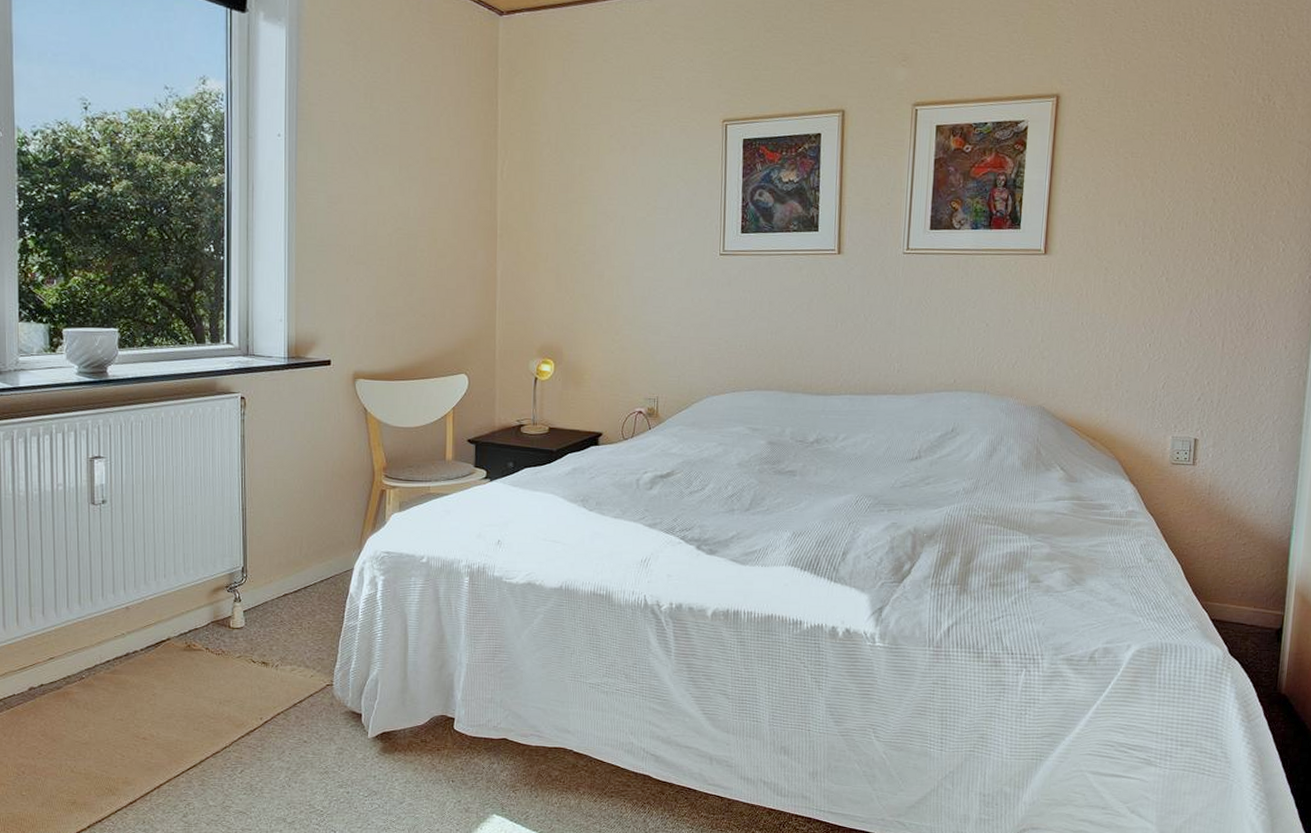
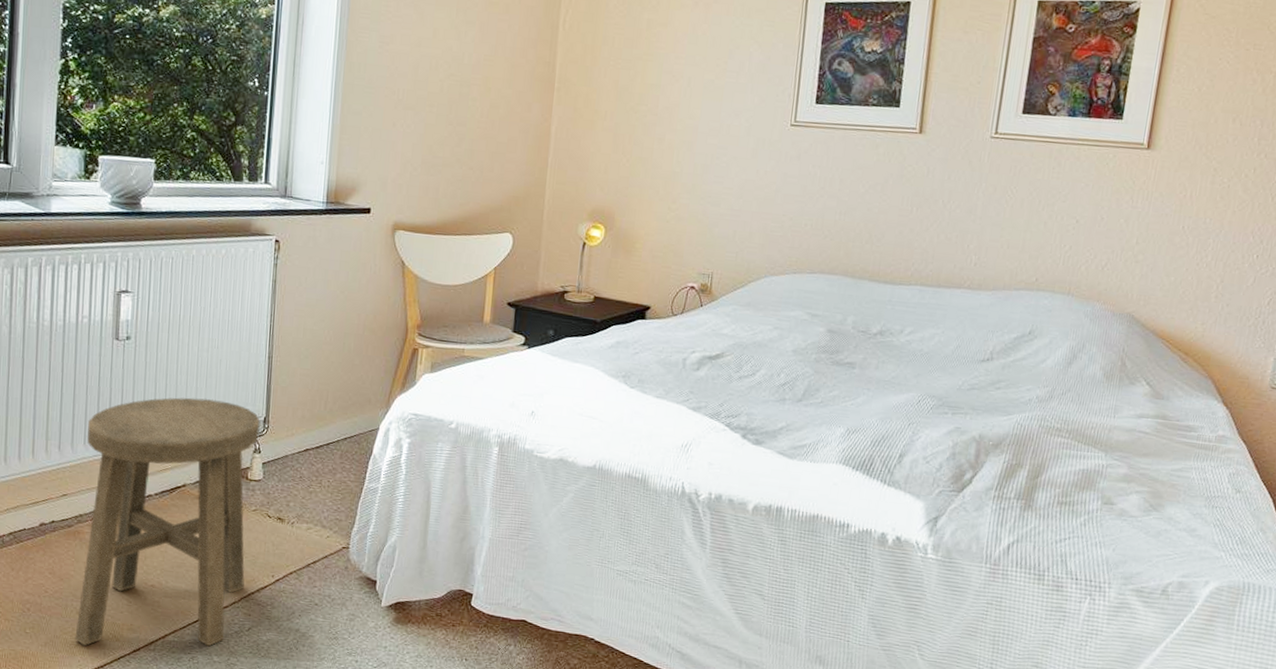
stool: none [69,554,238,803] -> present [75,397,260,647]

